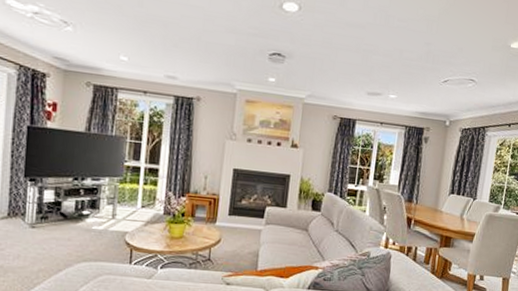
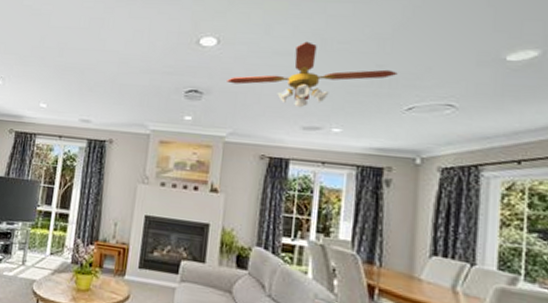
ceiling fan: none [307,16,439,76] -> present [227,41,398,108]

